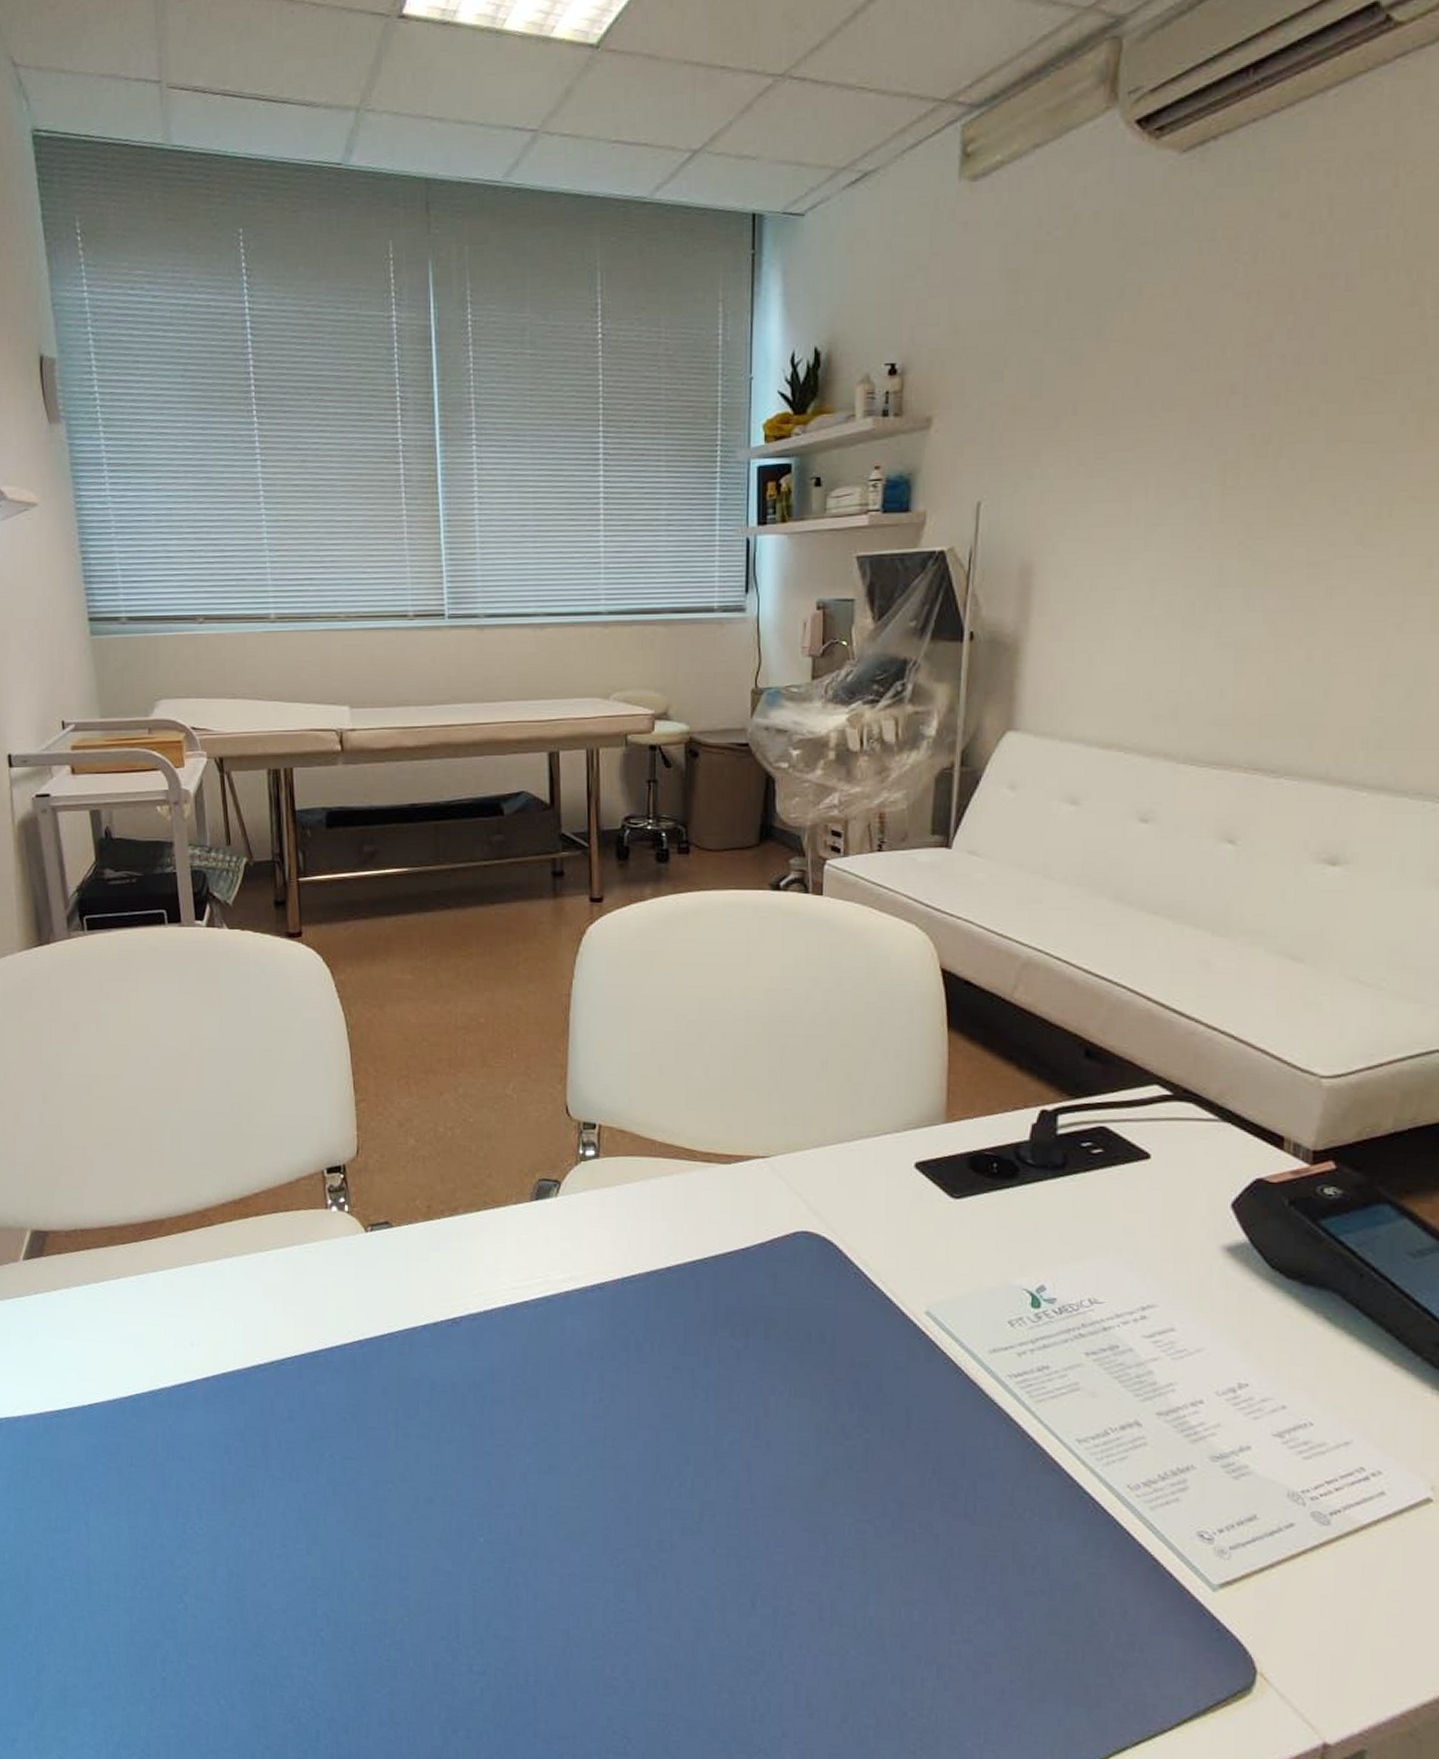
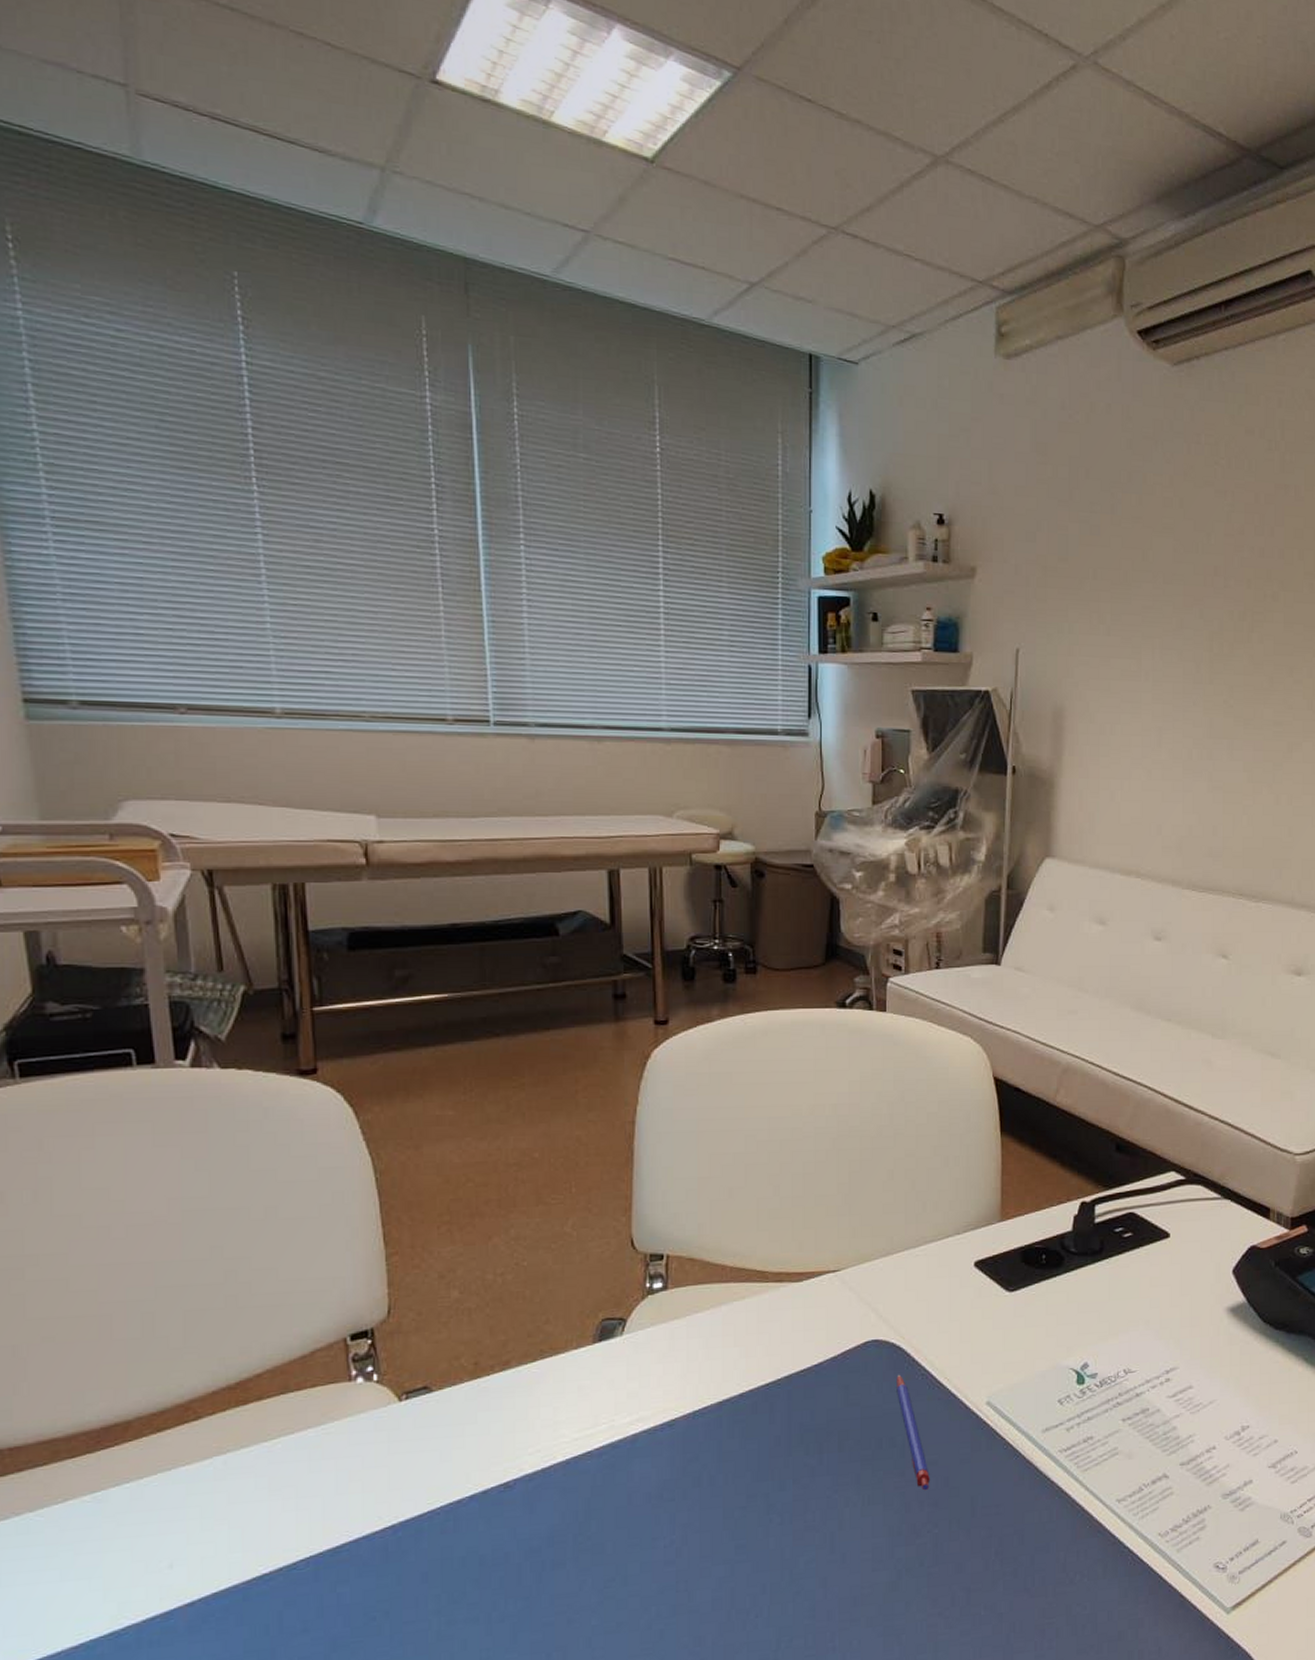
pen: none [827,1269,861,1393] -> present [897,1374,930,1491]

